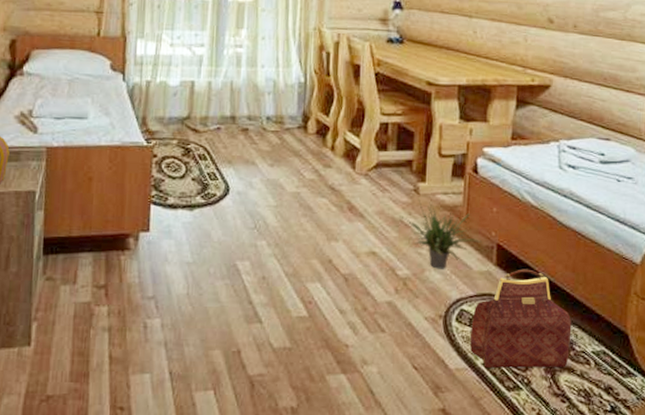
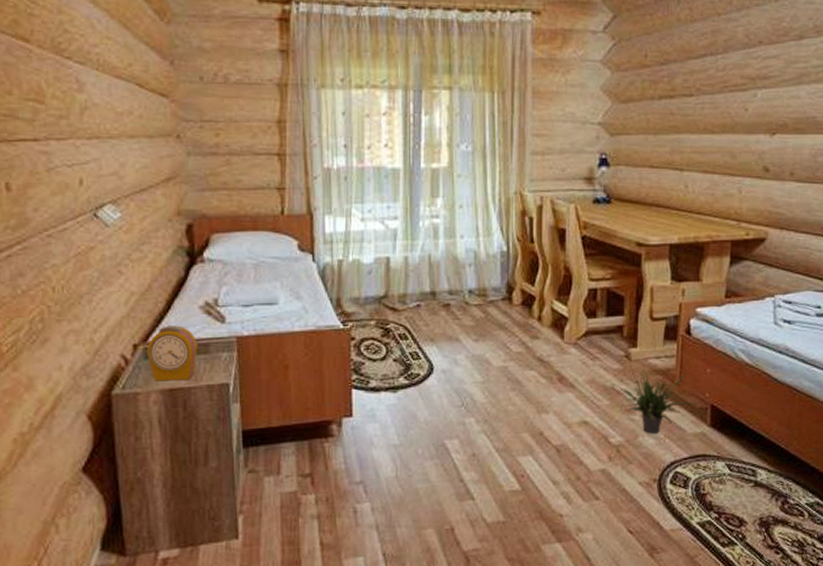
handbag: present [470,269,572,368] -> none [685,427,786,526]

